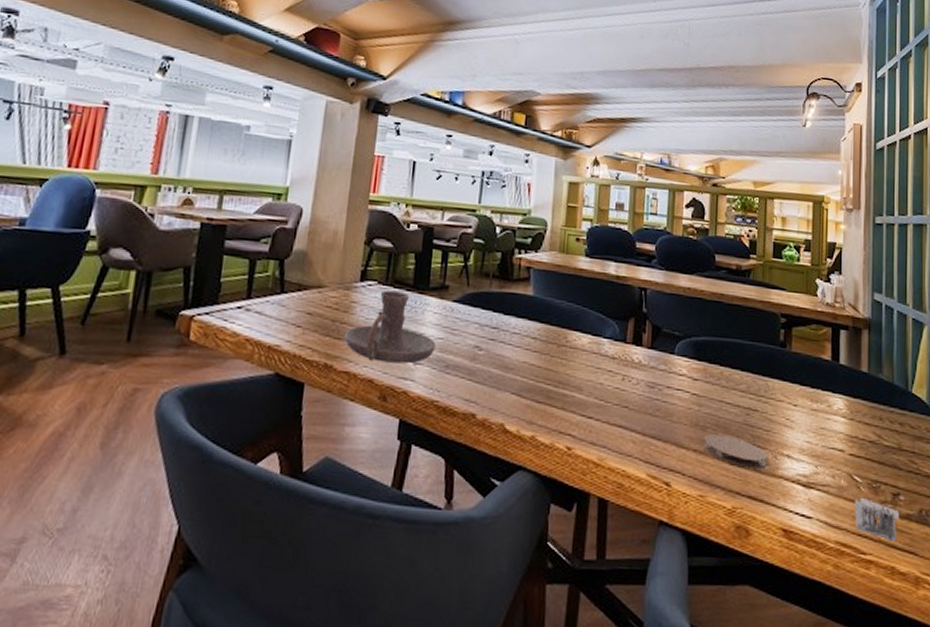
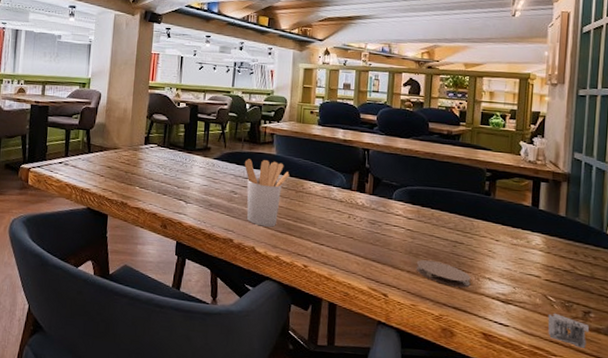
candle holder: present [344,291,436,364] -> none [134,151,202,203]
utensil holder: none [492,301,550,395] -> present [244,159,290,227]

